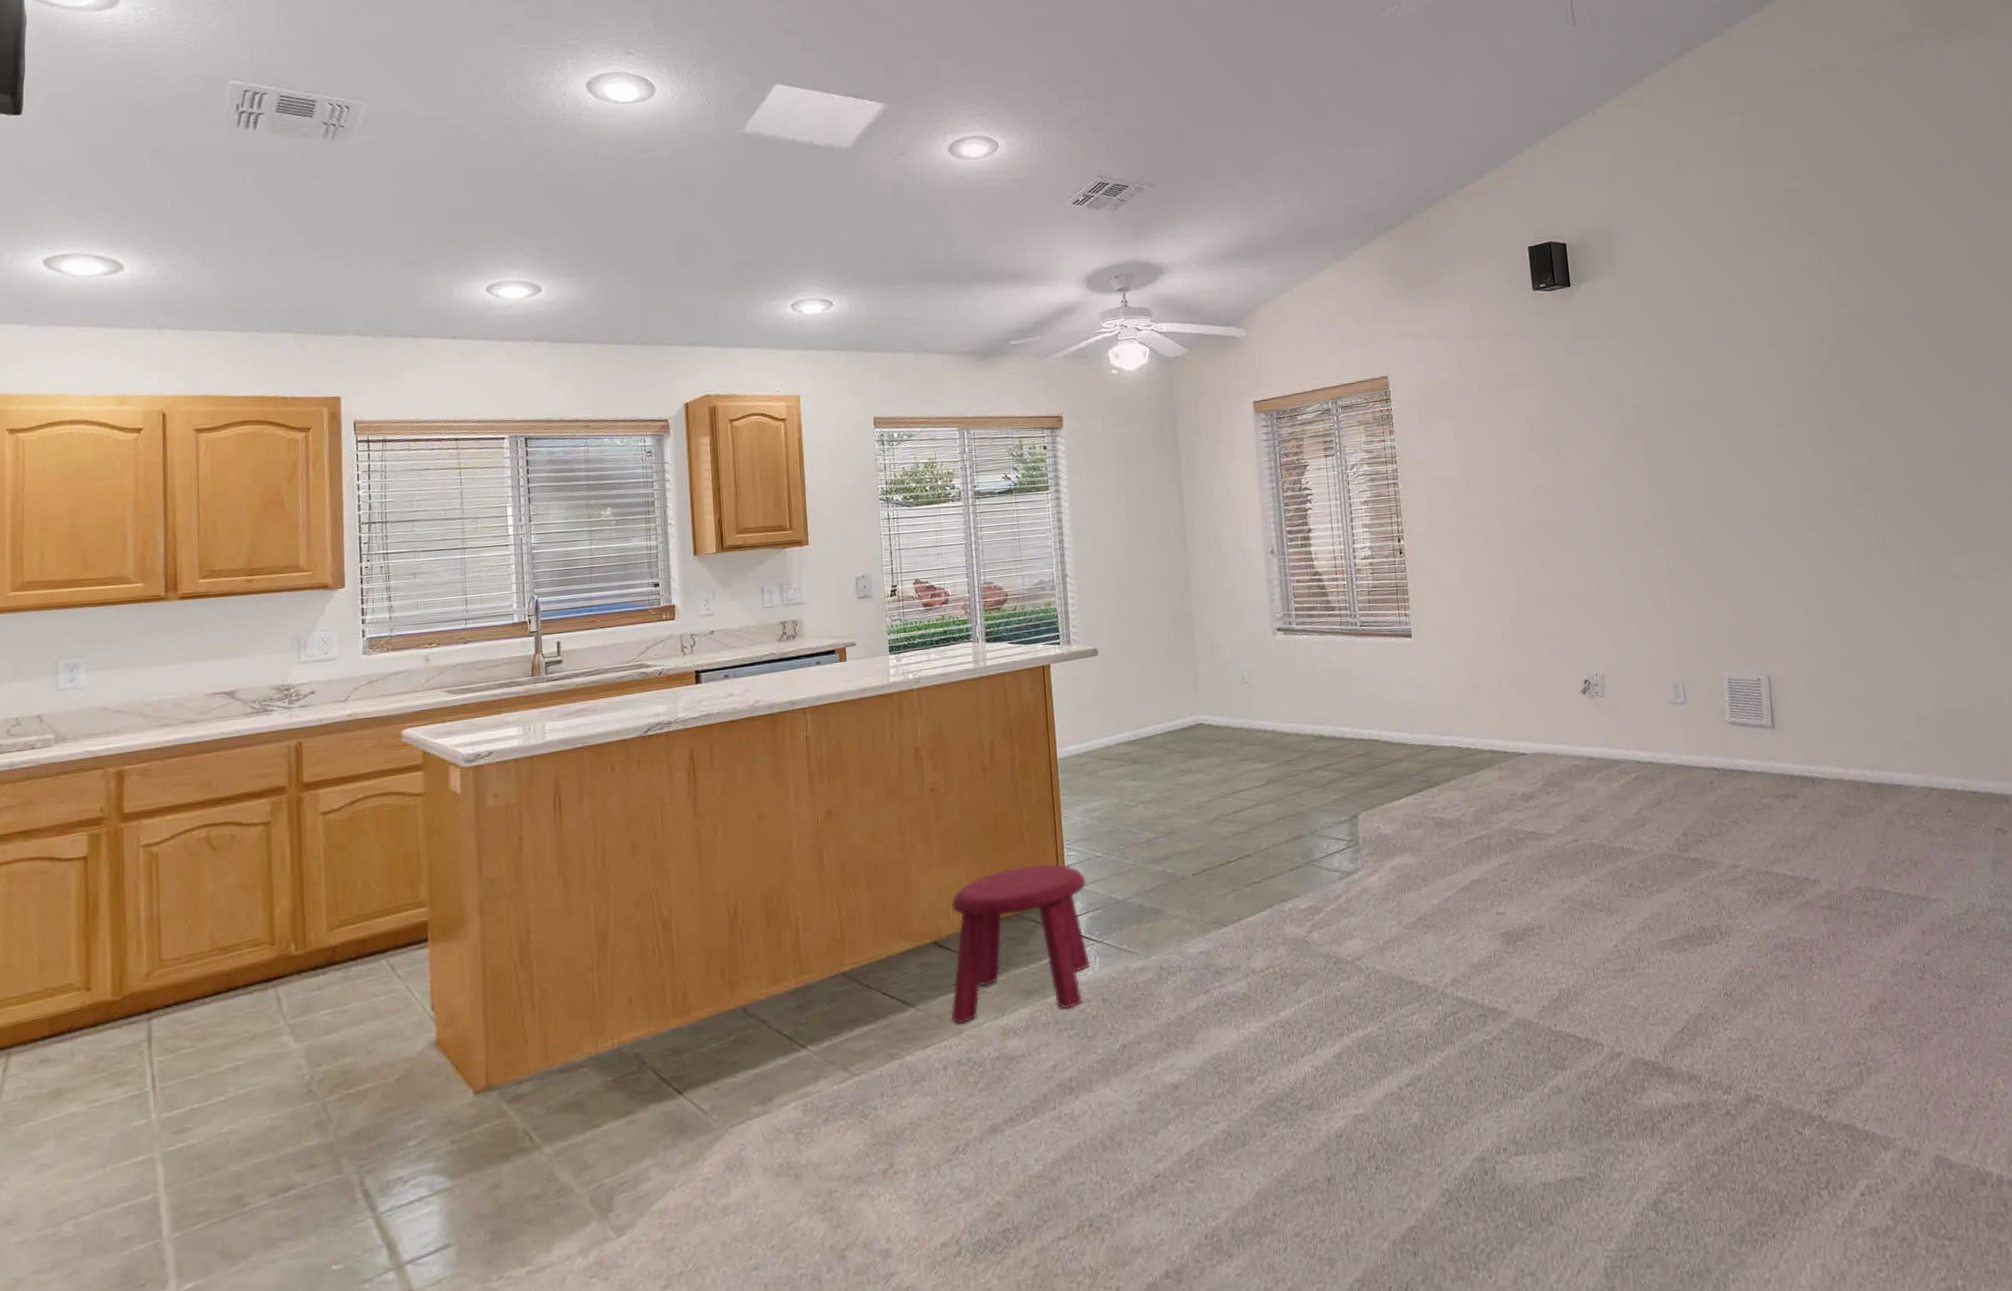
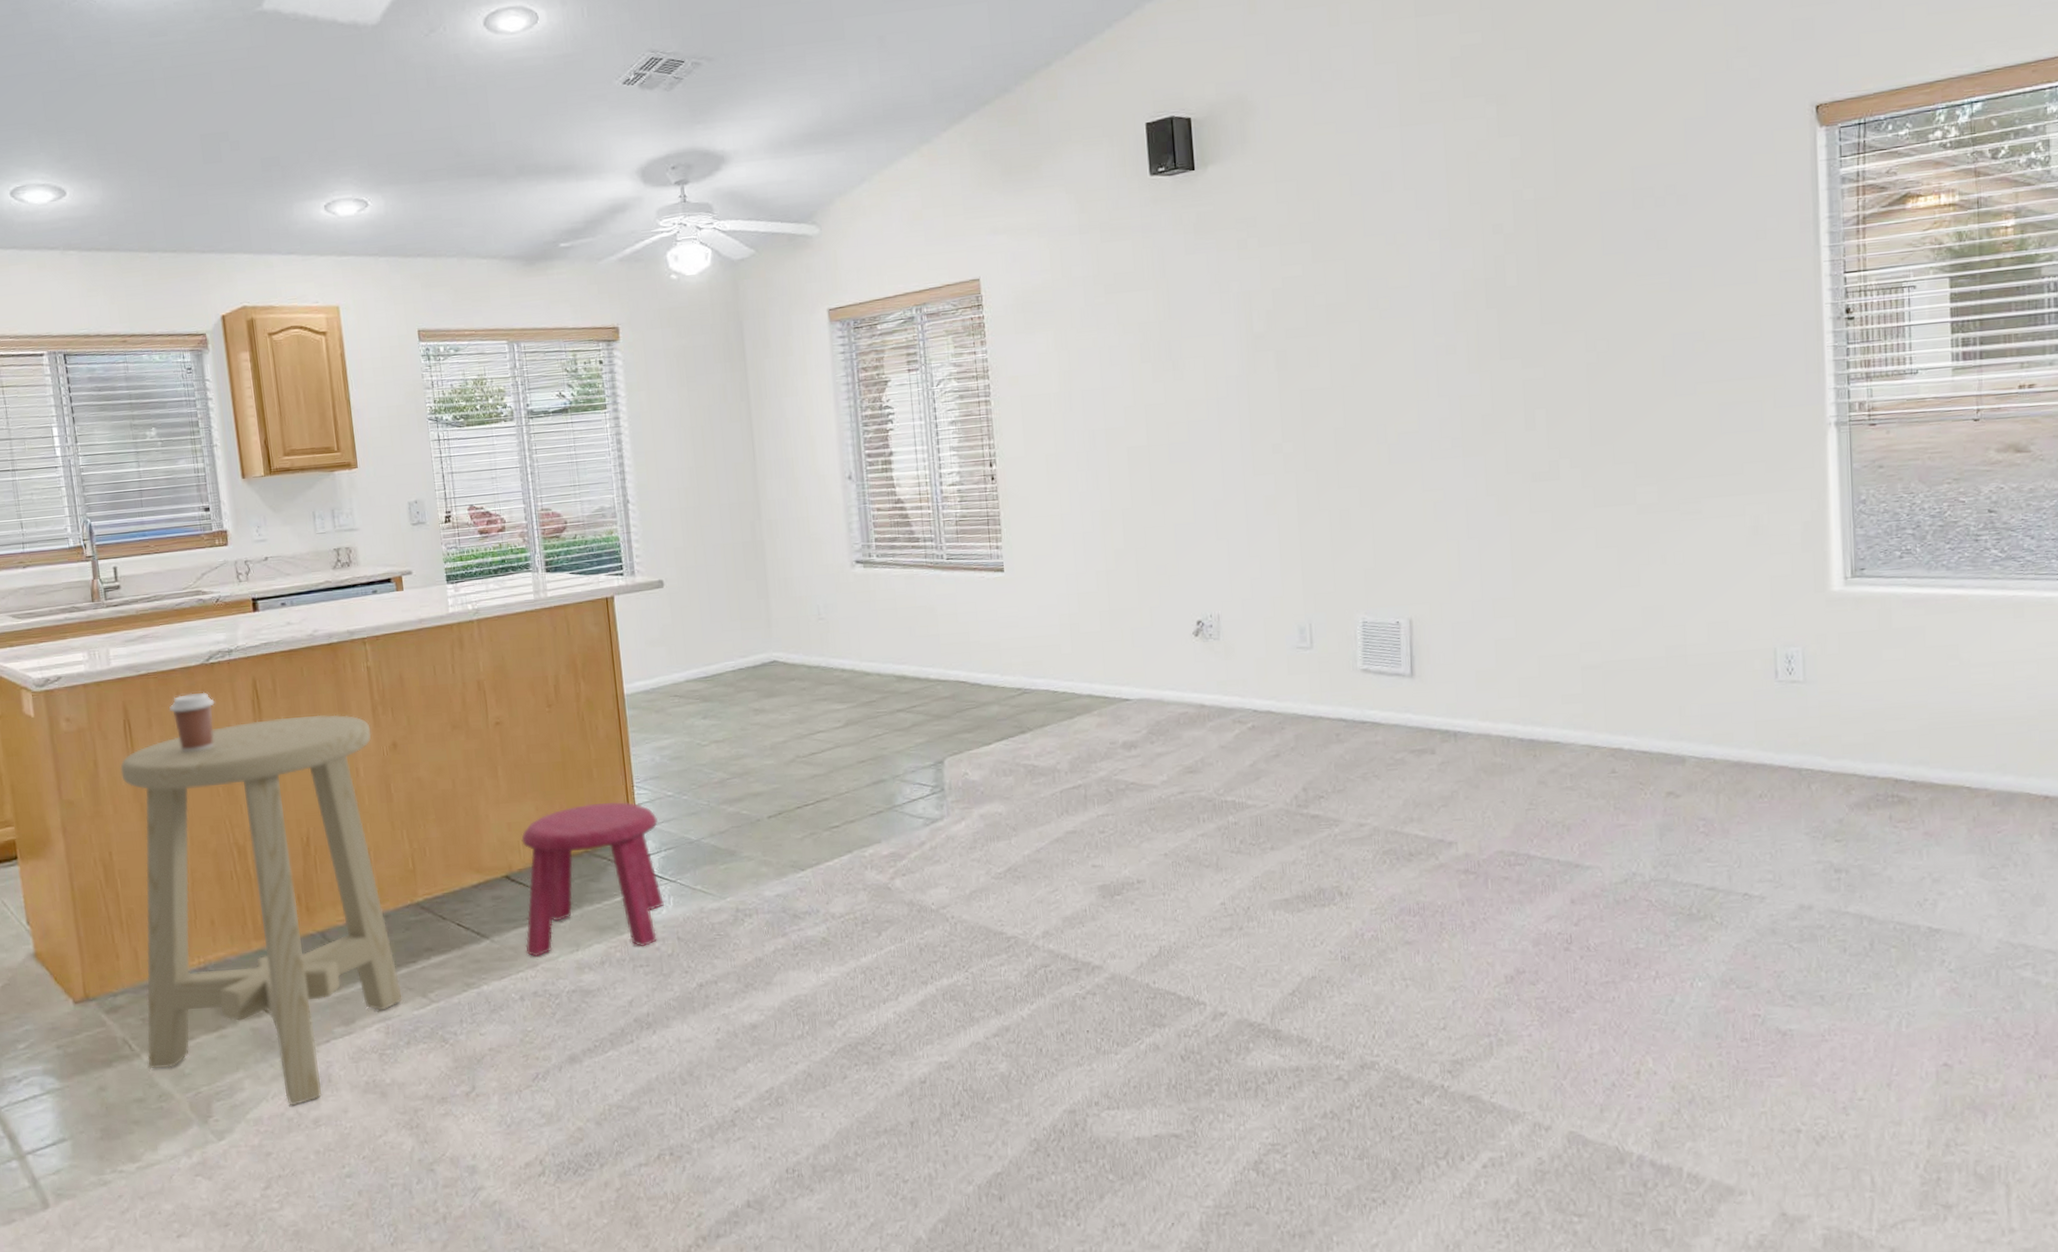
stool: none [546,784,823,1195] -> present [120,714,402,1106]
coffee cup: none [603,764,650,826] -> present [169,692,215,753]

